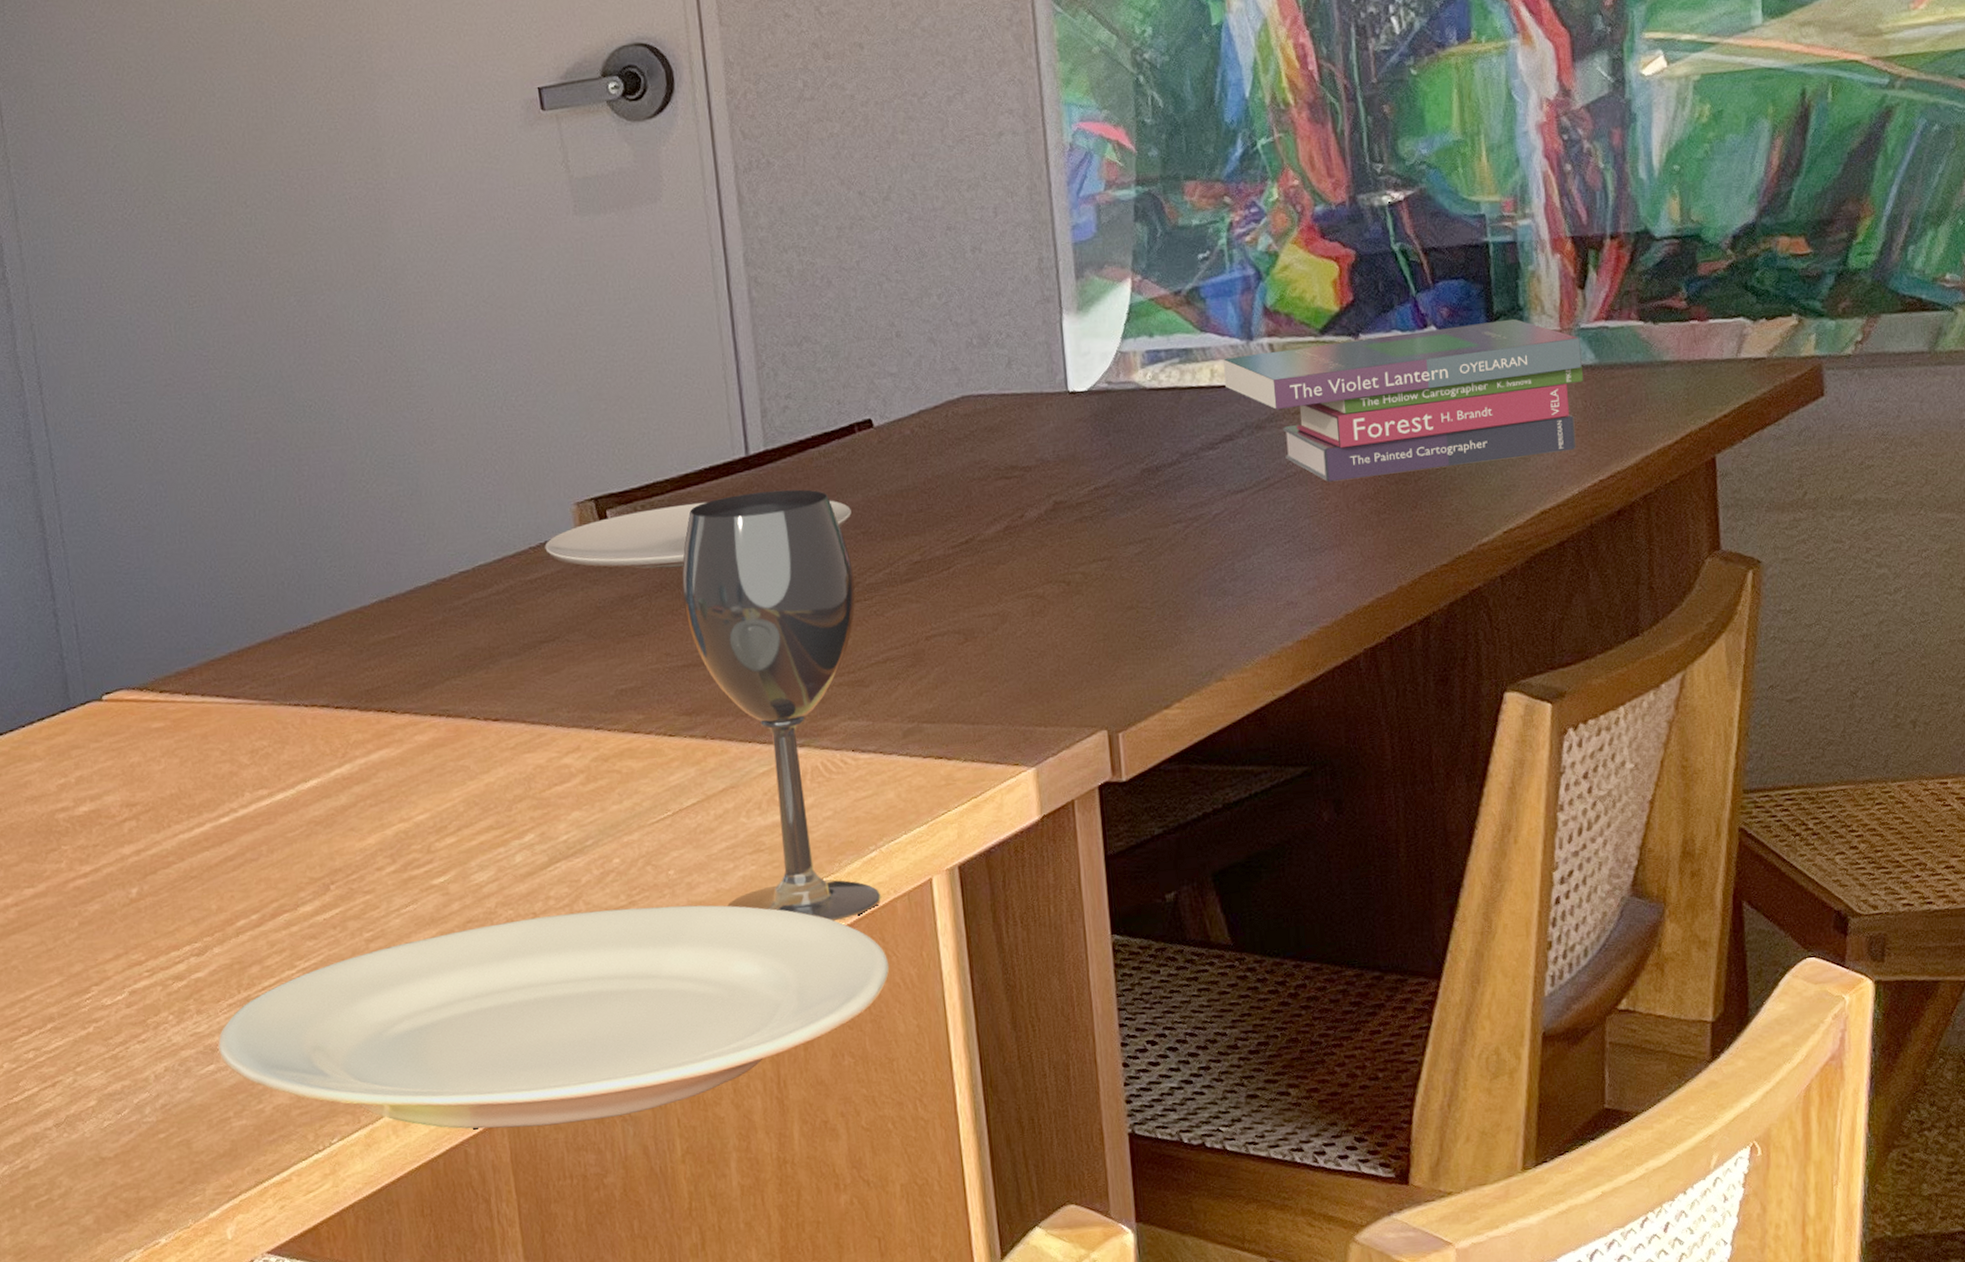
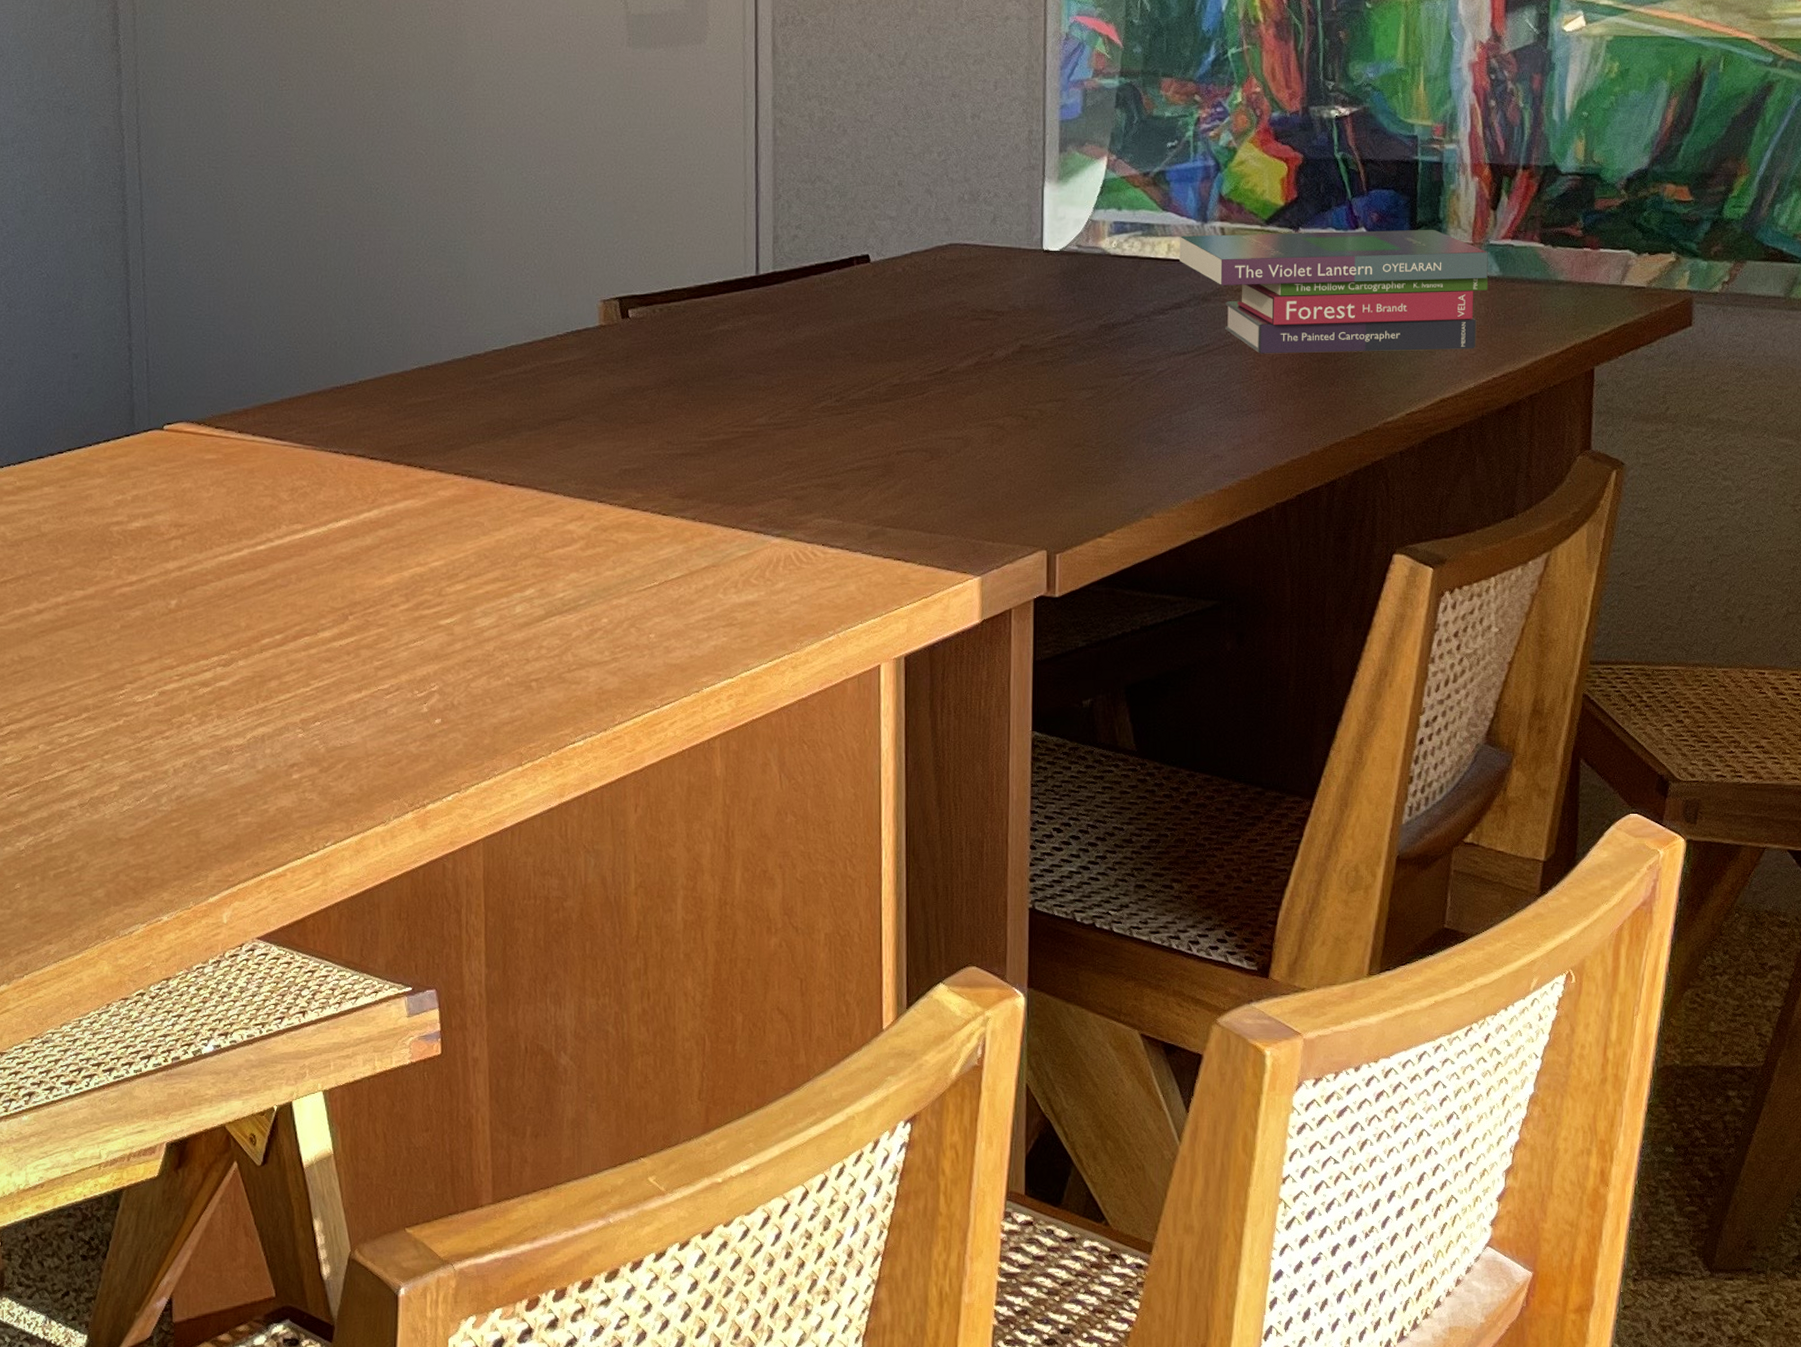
plate: present [218,905,890,1129] -> none [233,663,835,850]
plate: present [545,500,852,569] -> none [571,311,843,367]
wine glass: present [681,489,882,922] -> none [687,308,839,694]

